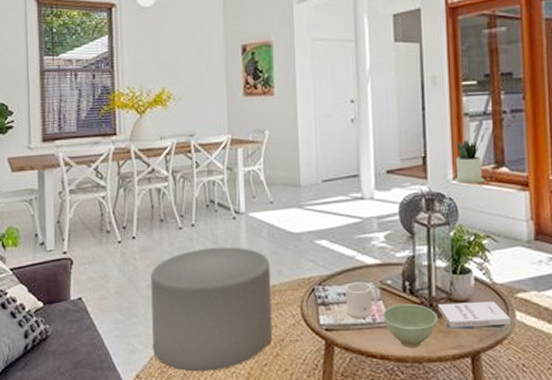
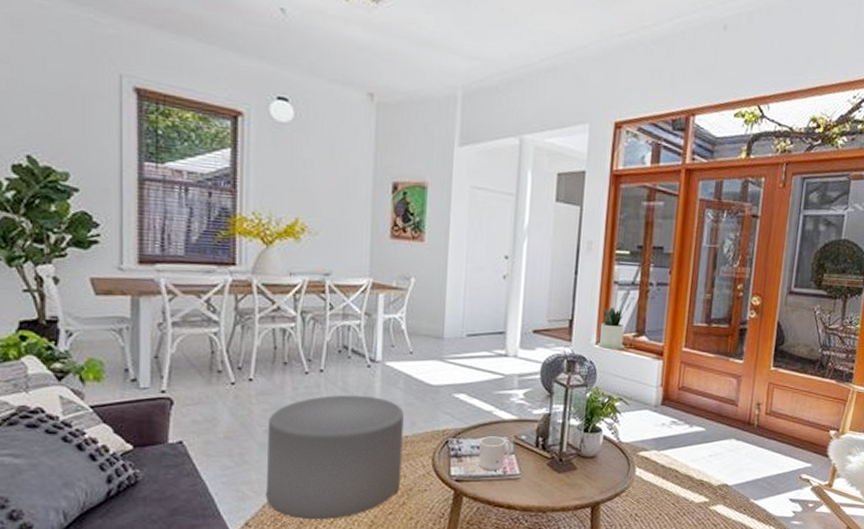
bowl: present [383,303,439,348] -> none [513,457,566,498]
books: present [437,301,511,331] -> none [566,458,631,485]

